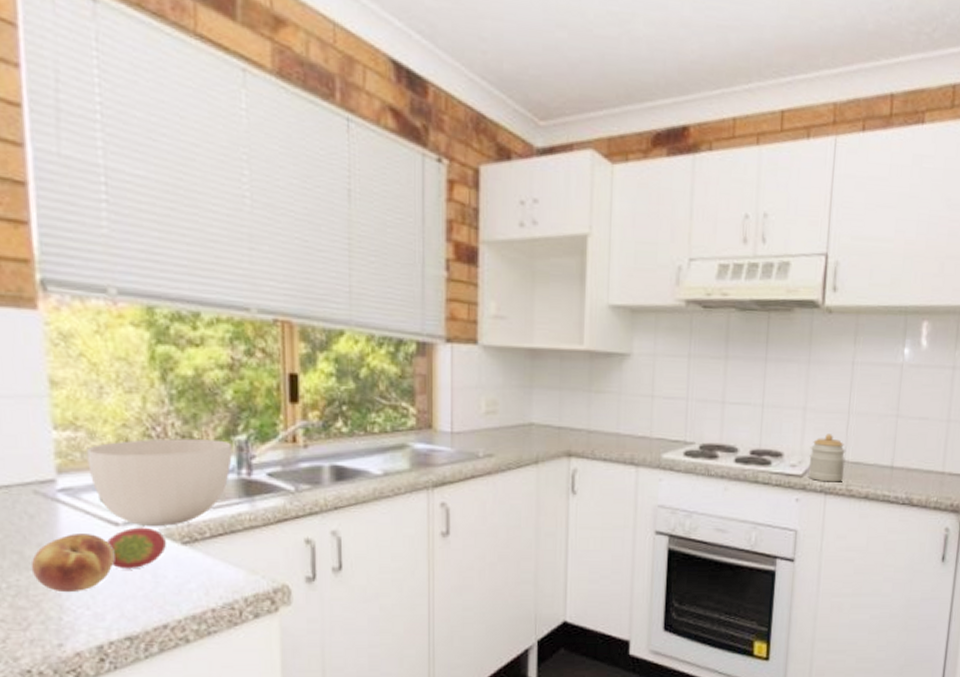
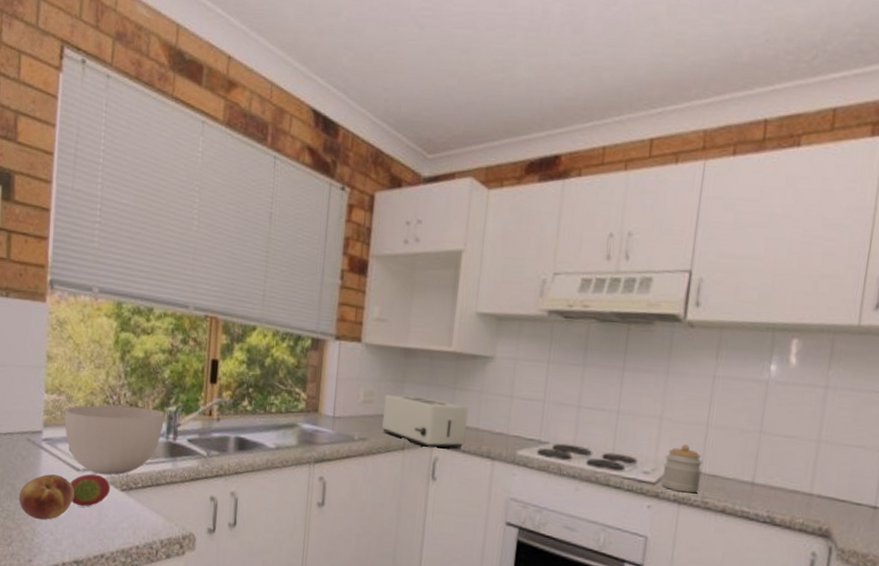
toaster: none [511,402,607,460] -> present [382,394,468,449]

